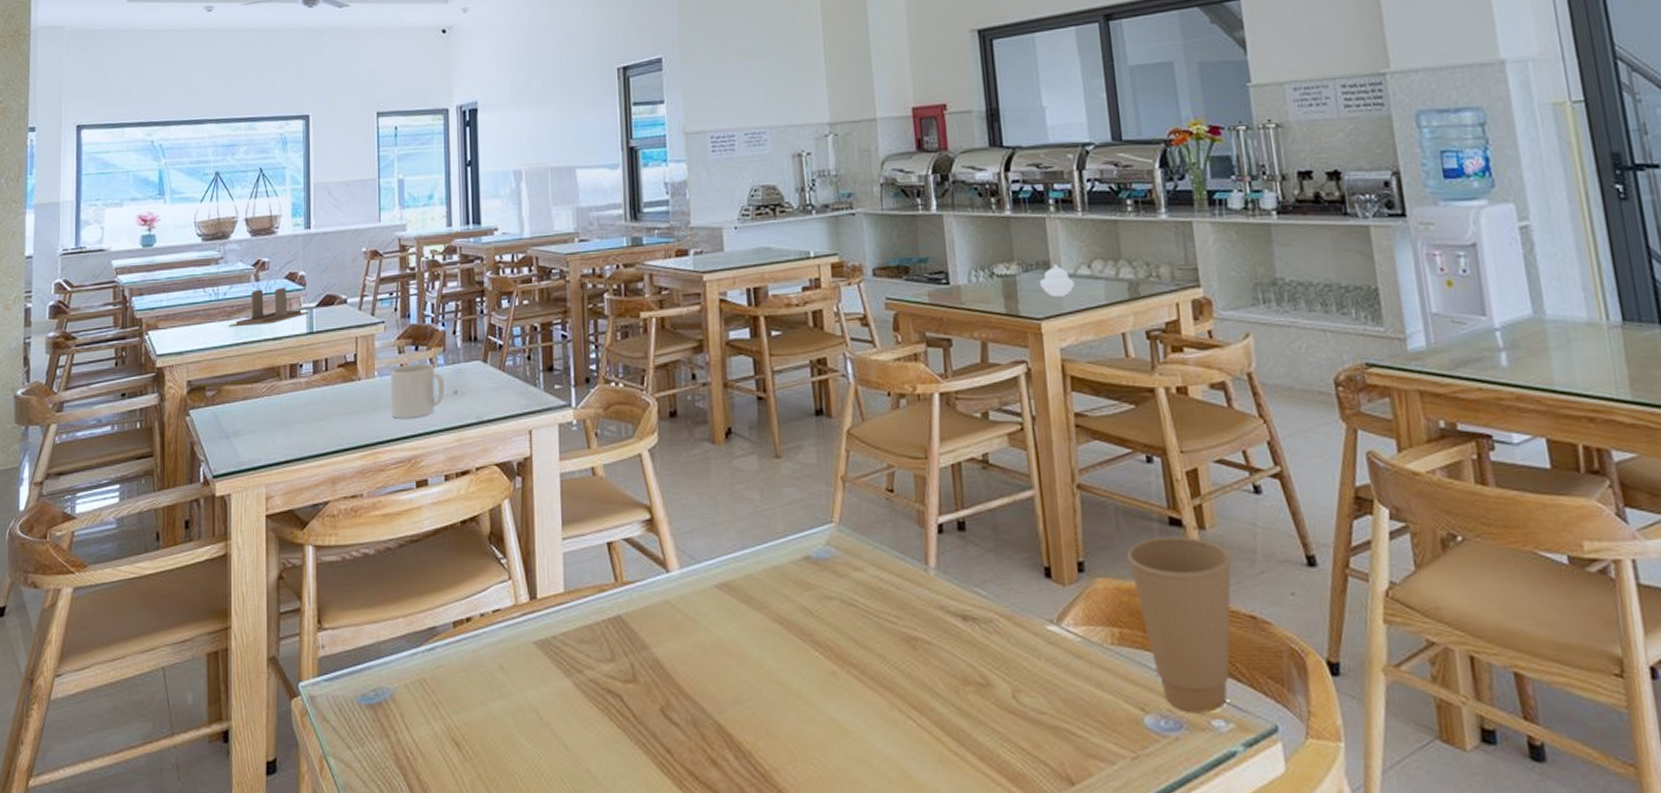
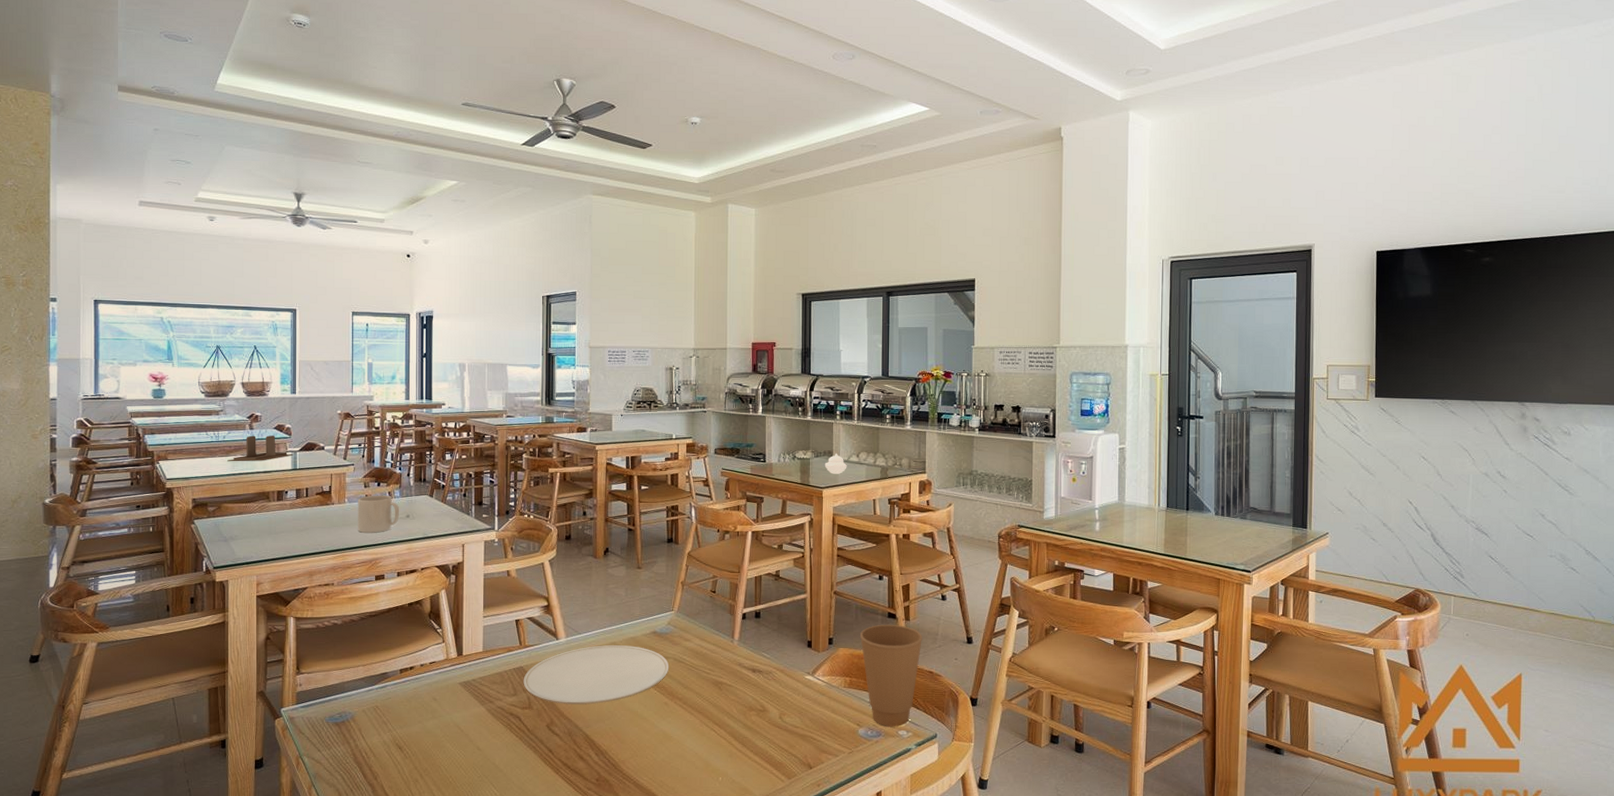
plate: none [623,580,835,675] -> present [523,645,669,705]

